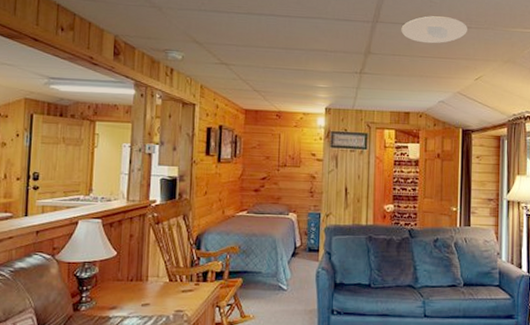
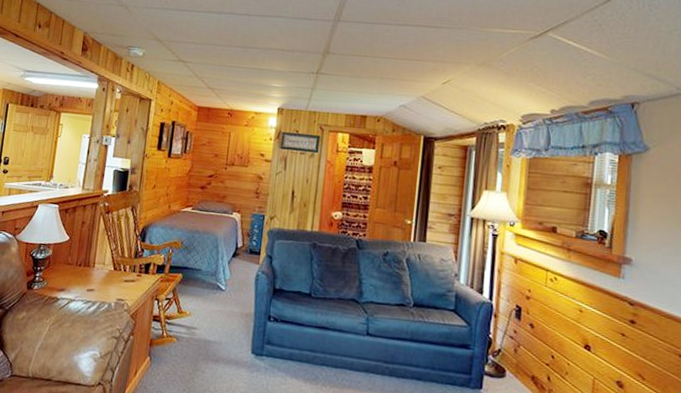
recessed light: present [401,16,467,44] -> none [363,15,438,44]

